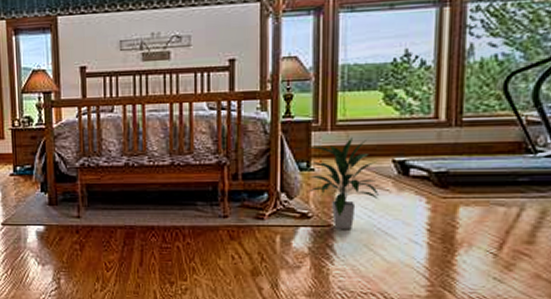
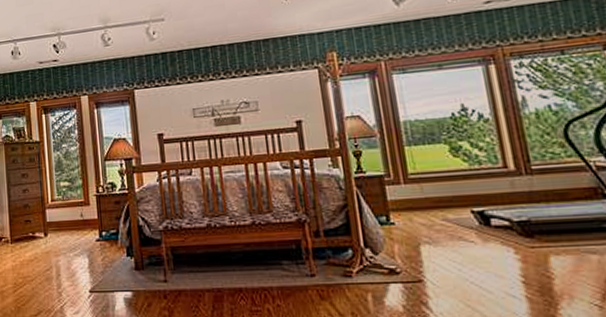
indoor plant: present [306,137,379,229] -> none [385,189,465,284]

